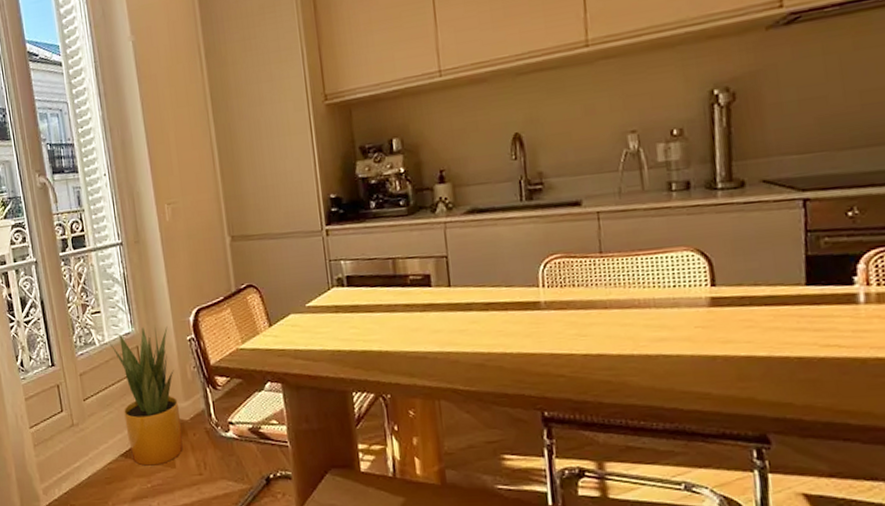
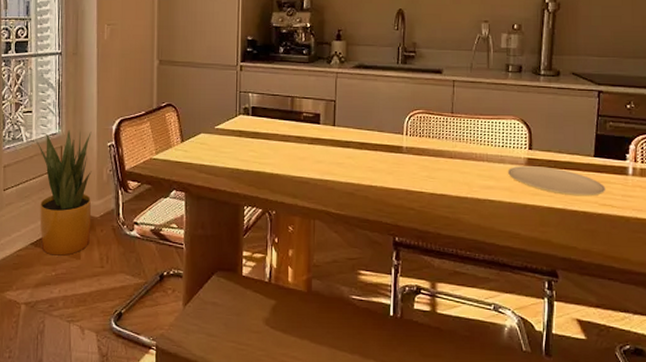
plate: none [684,305,828,339] -> present [507,165,606,197]

